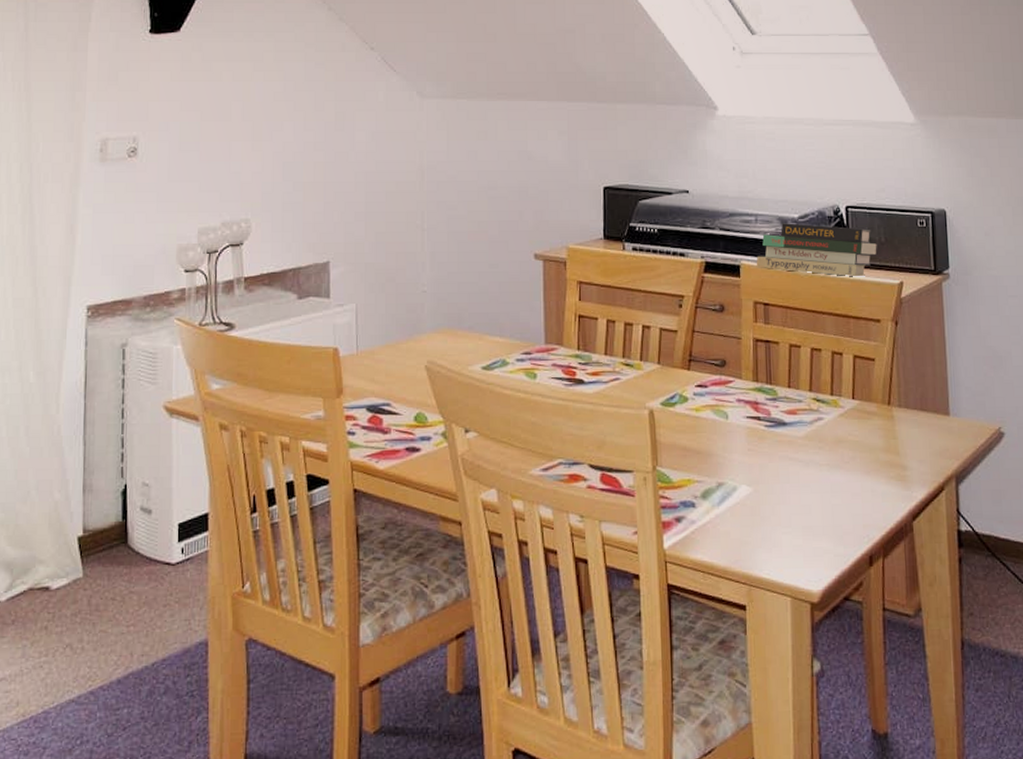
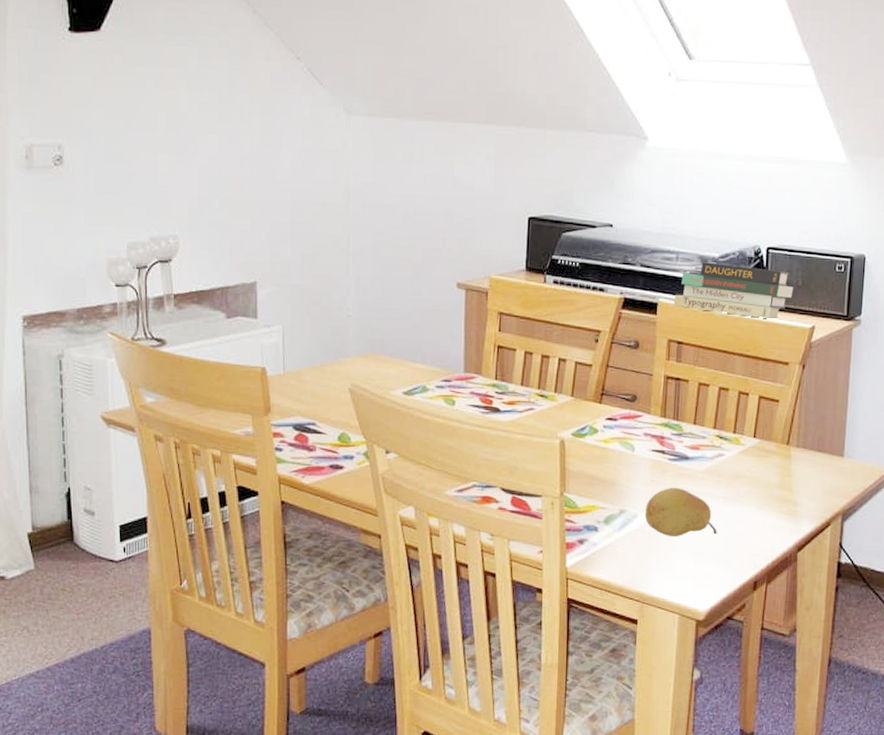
fruit: none [744,455,824,509] -> present [644,487,717,536]

